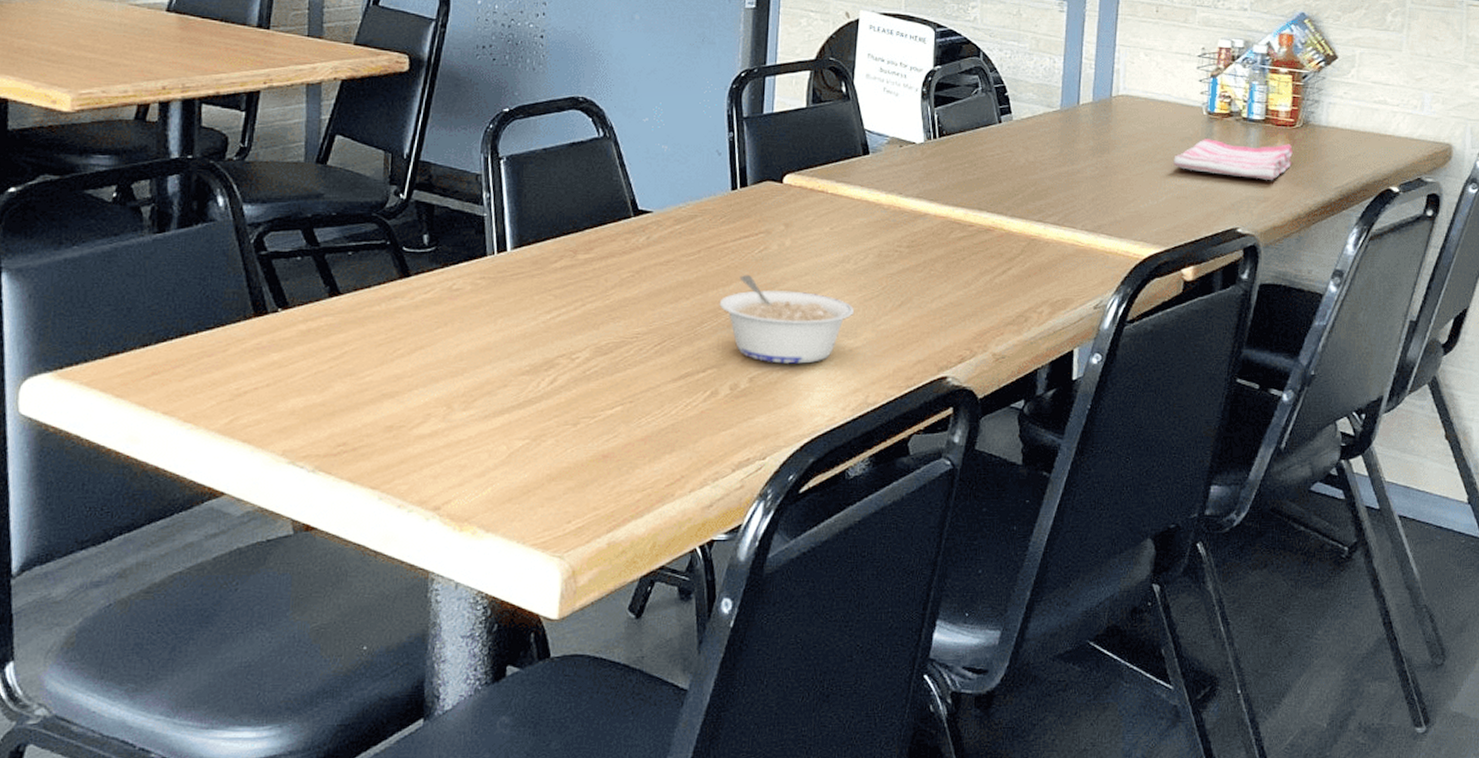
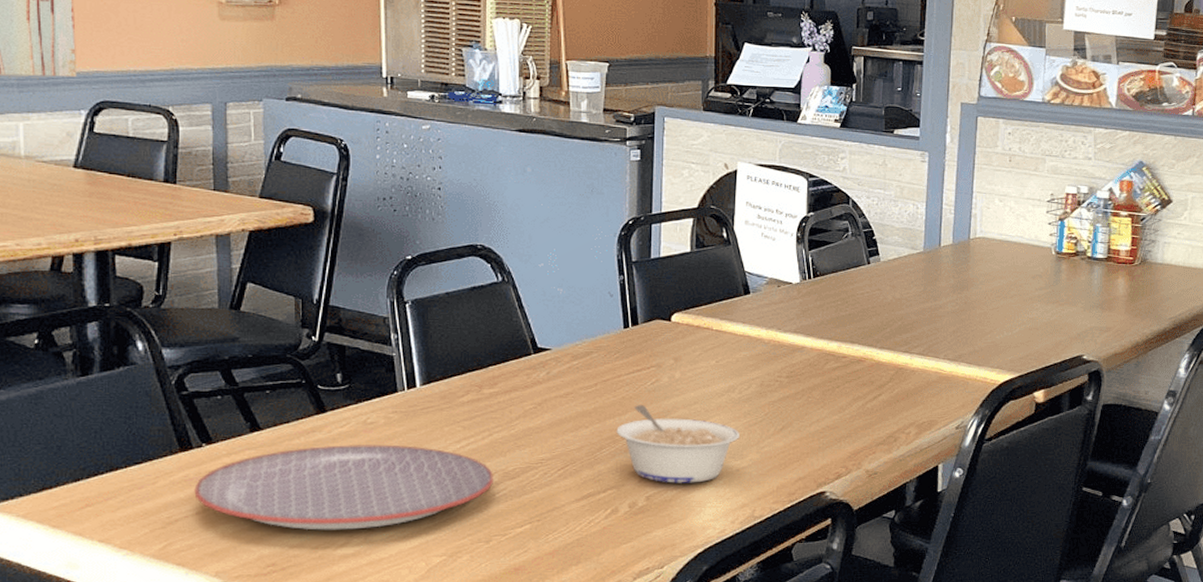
plate: none [266,313,584,407] -> present [194,445,493,530]
dish towel: present [1173,139,1293,180] -> none [1026,276,1132,312]

